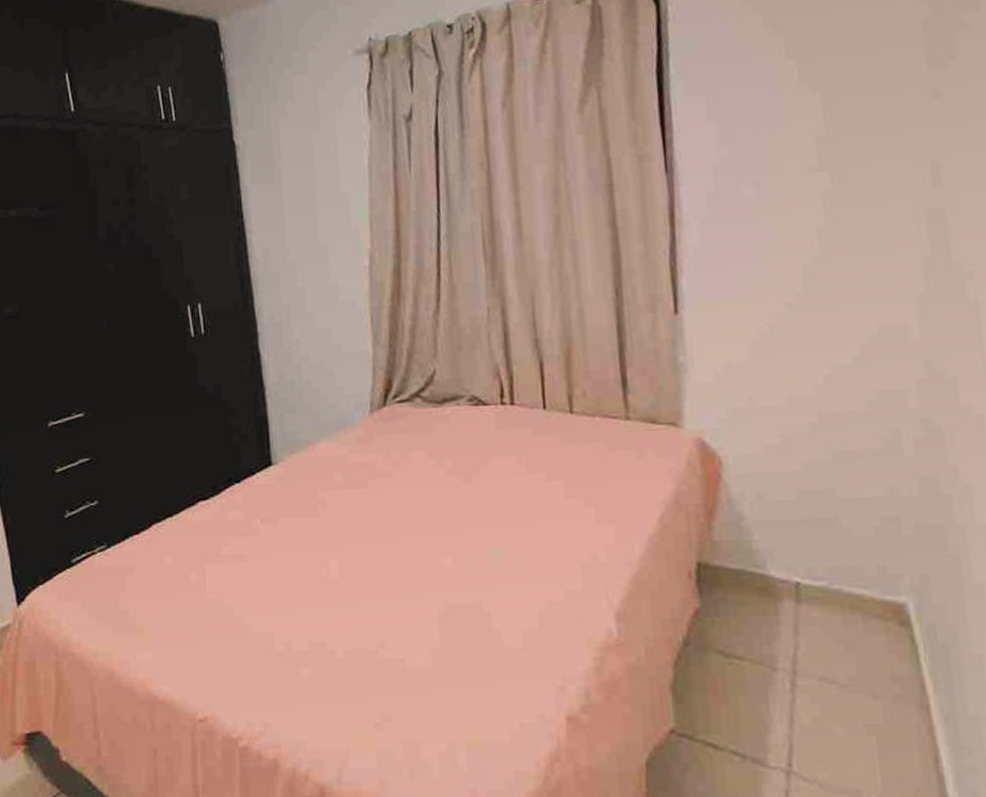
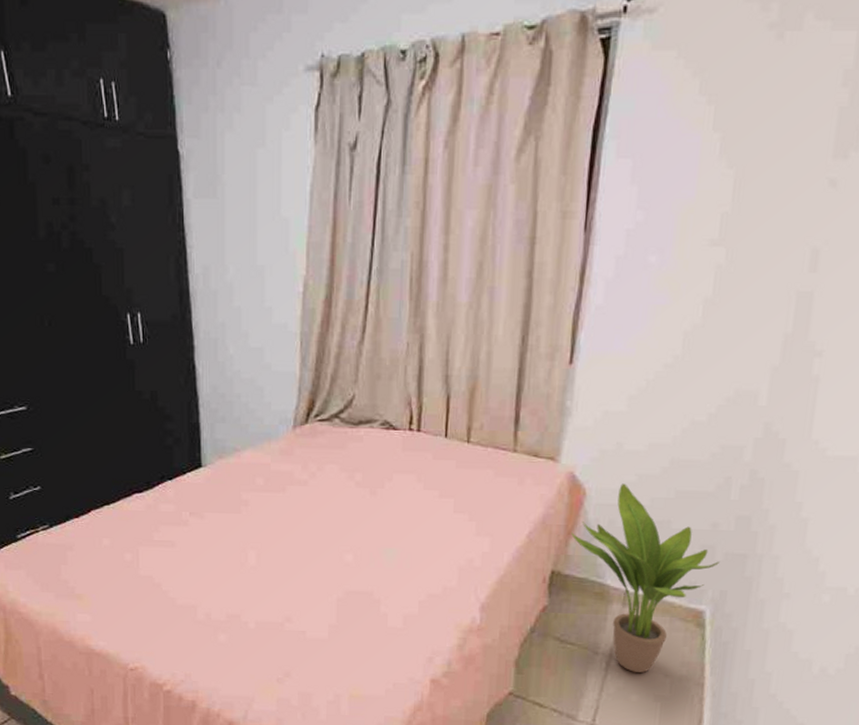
potted plant: none [713,447,910,693] -> present [571,483,719,673]

